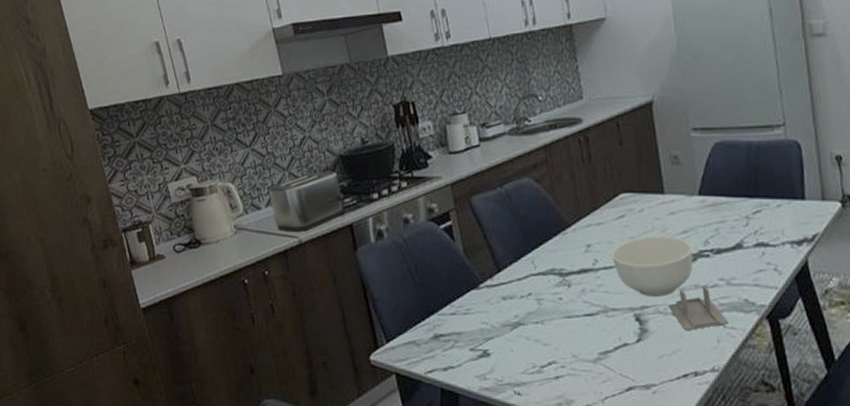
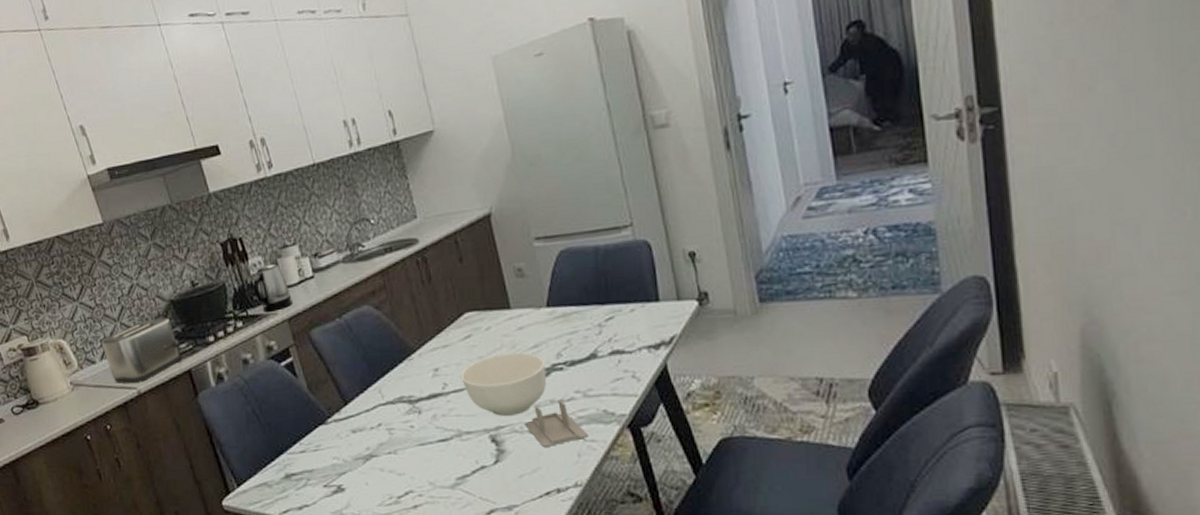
kettle: none [421,129,457,175] -> present [253,263,293,312]

